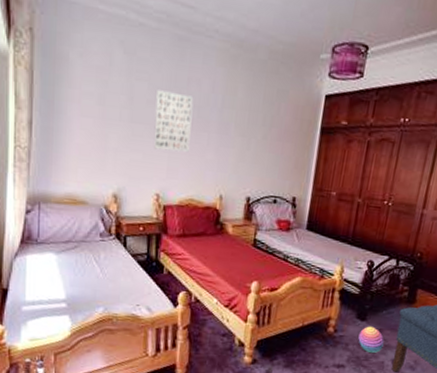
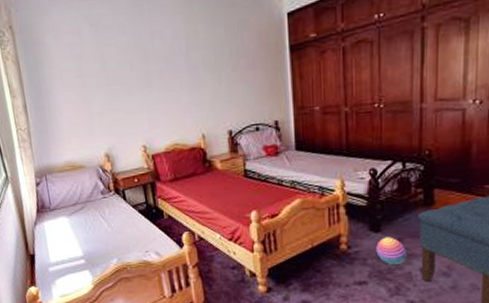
wall art: present [154,90,194,153] -> none [125,48,166,105]

